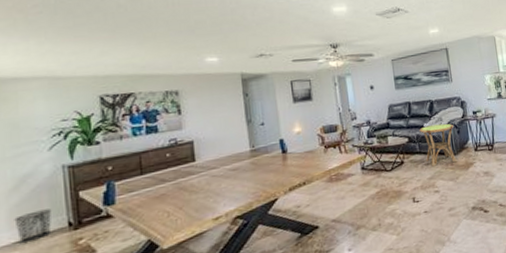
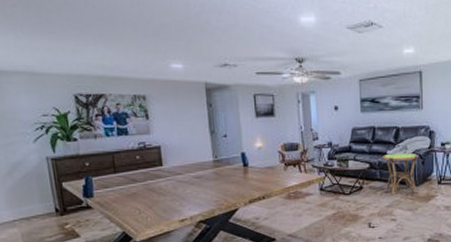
waste bin: present [14,209,52,244] -> none [11,195,43,222]

